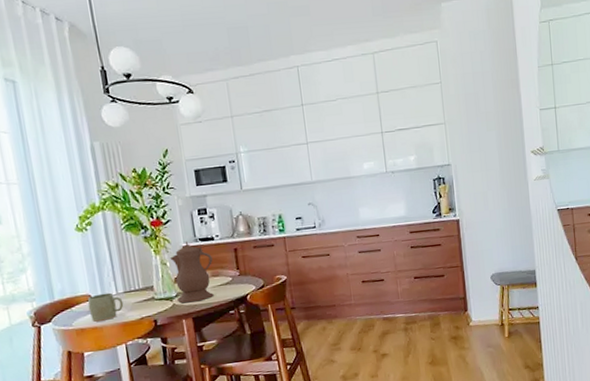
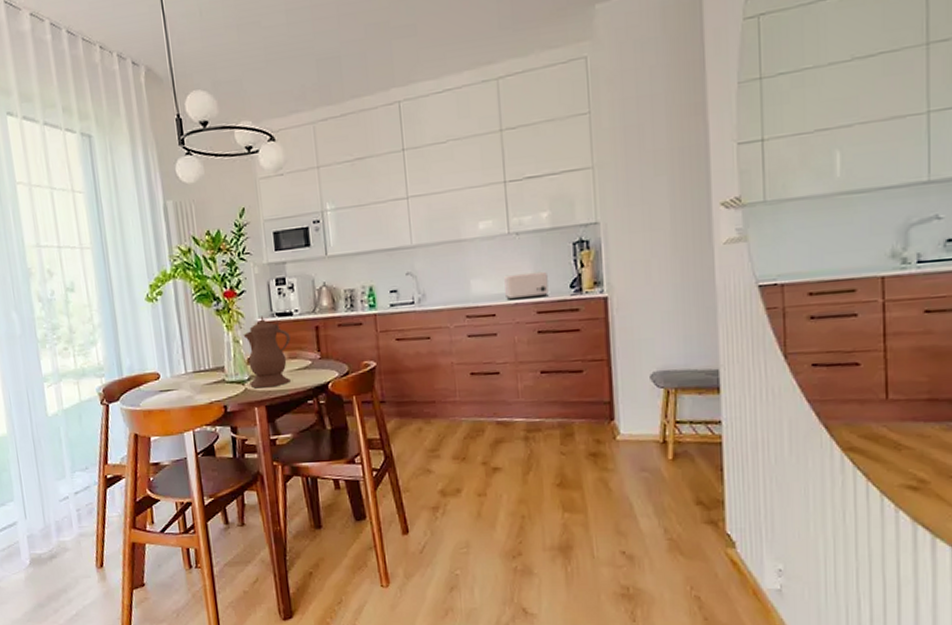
mug: present [87,292,124,322] -> none [155,371,193,403]
toaster: none [384,201,417,224] -> present [504,271,549,300]

